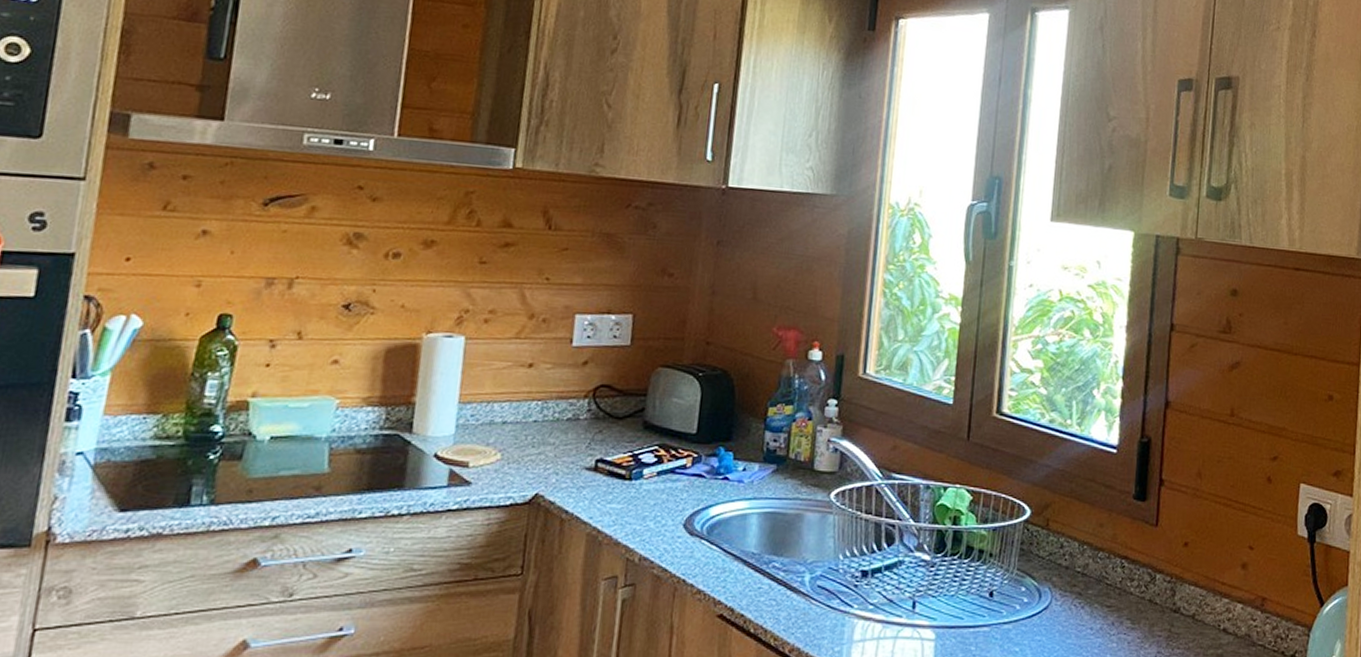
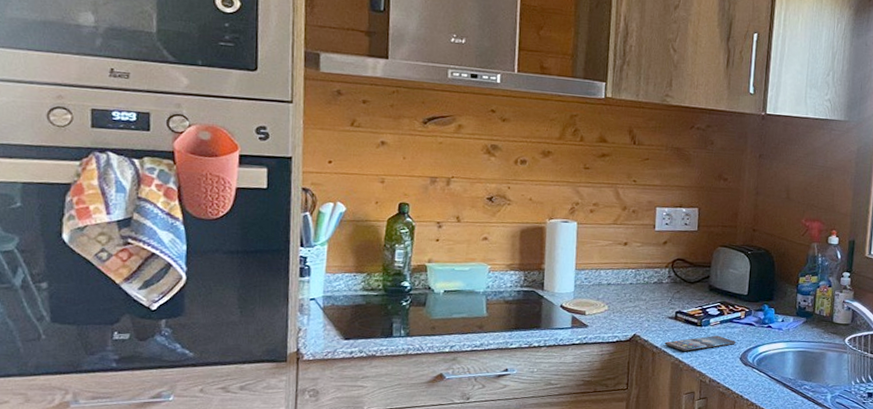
smartphone: none [578,492,680,517] -> present [664,335,737,352]

